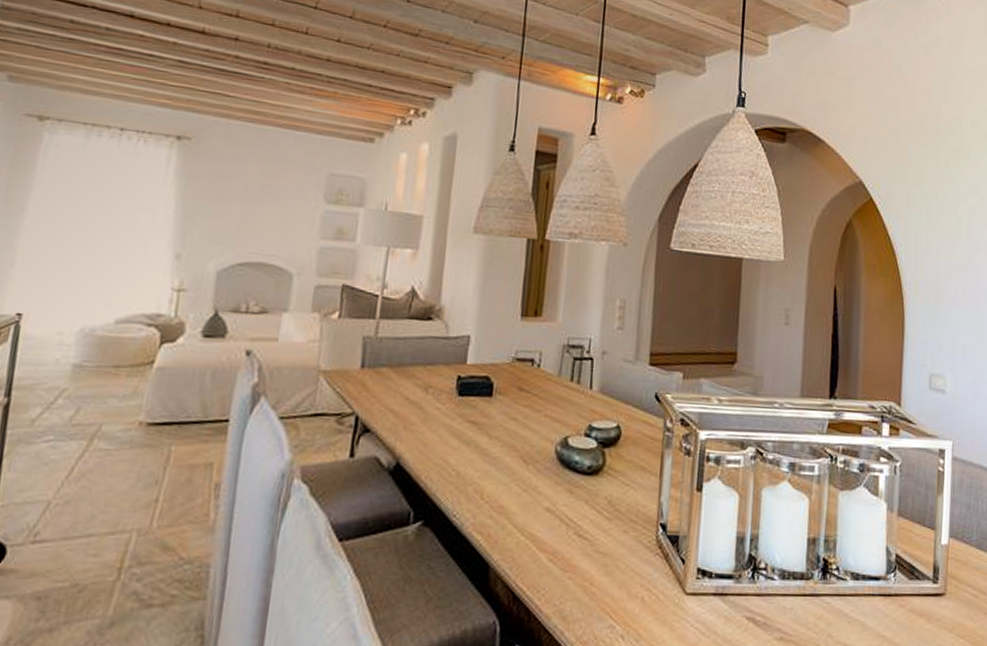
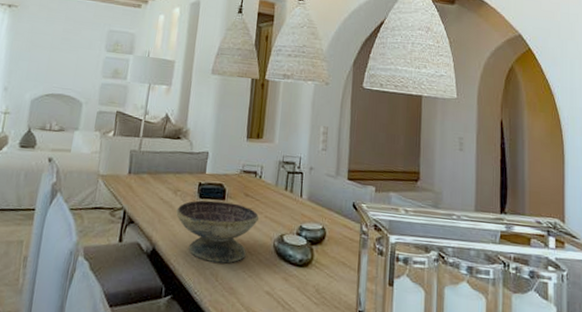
decorative bowl: none [427,398,536,477] -> present [176,200,259,264]

